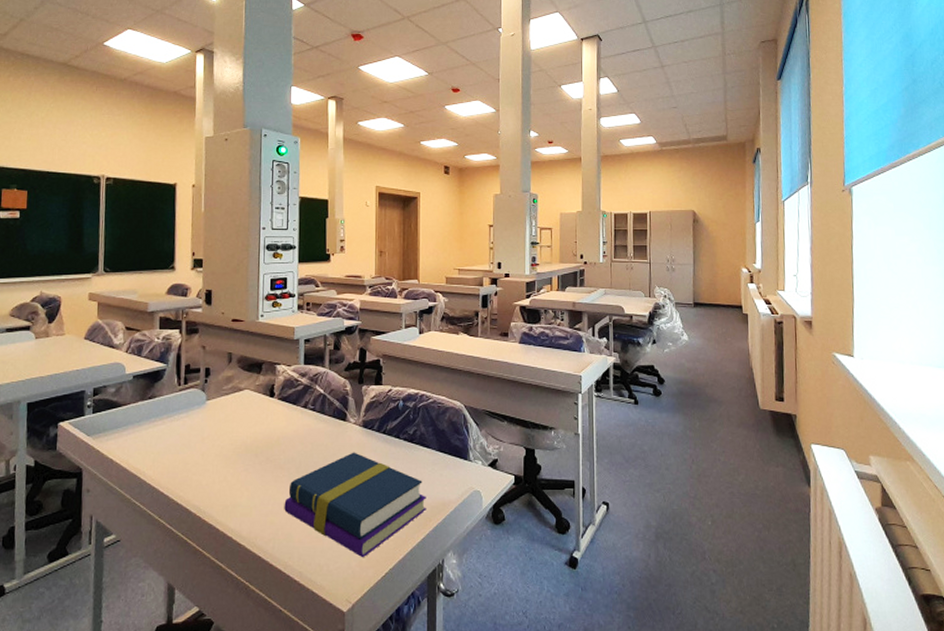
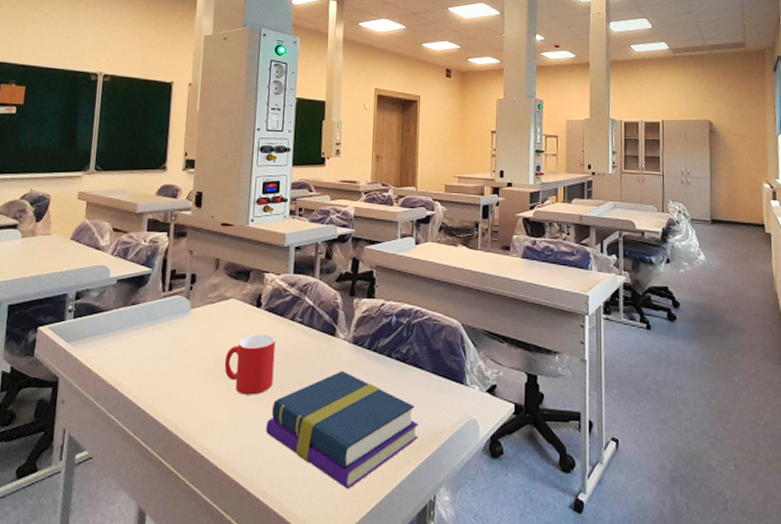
cup: none [241,422,290,478] -> present [224,334,276,395]

